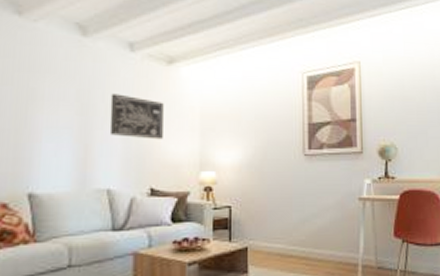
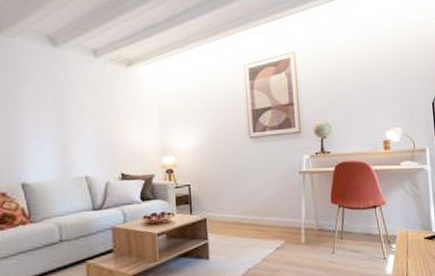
wall art: present [109,93,164,140] -> none [81,95,128,132]

